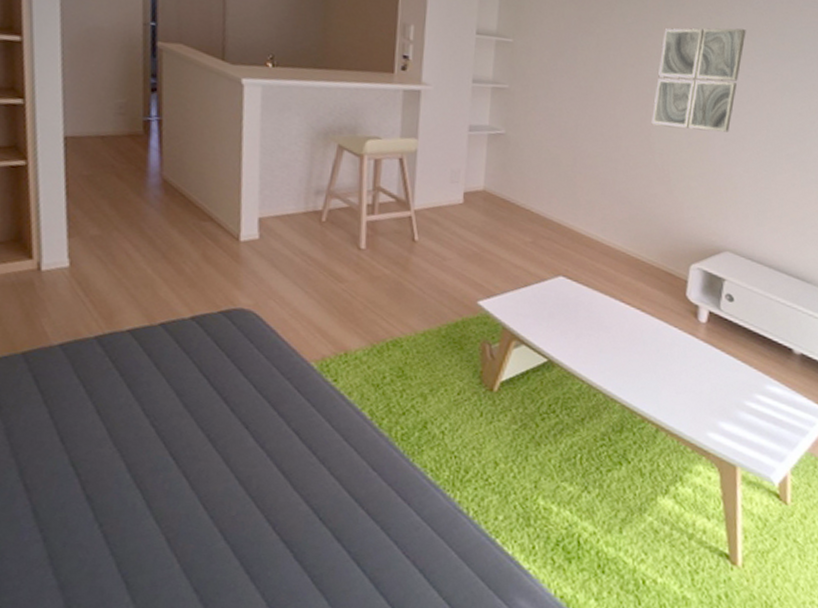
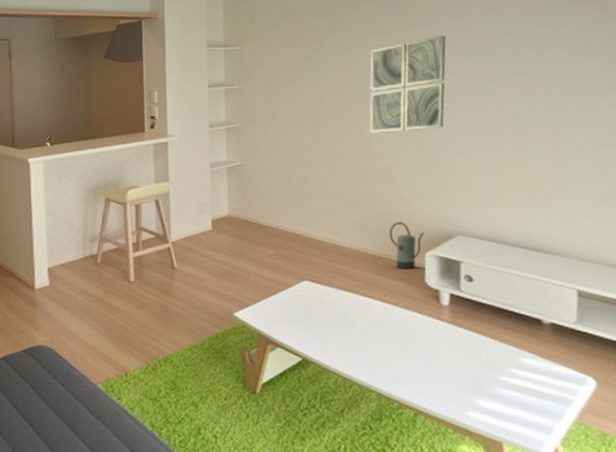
watering can: none [656,227,692,280] -> present [389,222,424,269]

